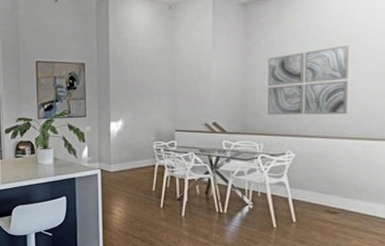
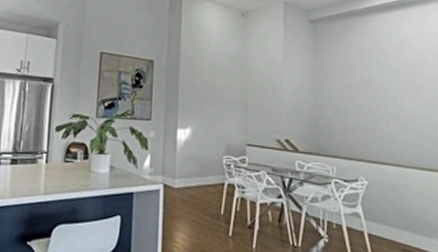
wall art: present [268,45,349,115] -> none [337,72,413,143]

